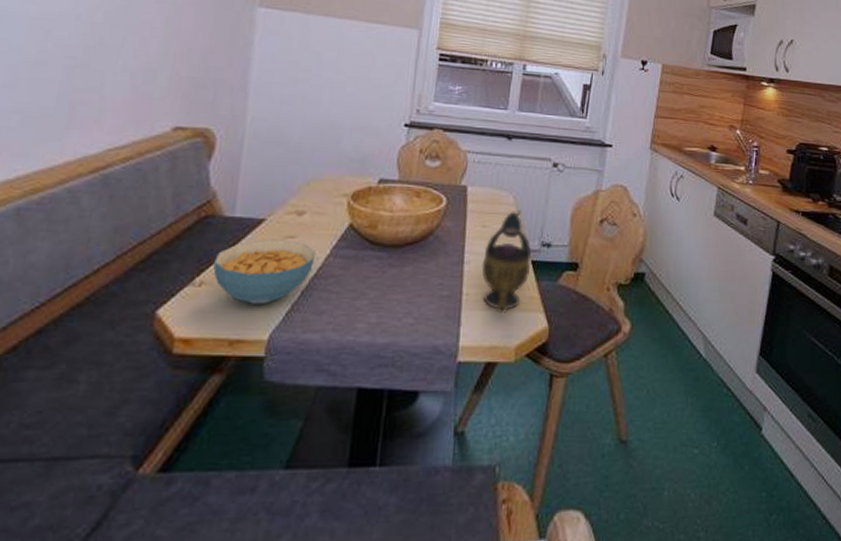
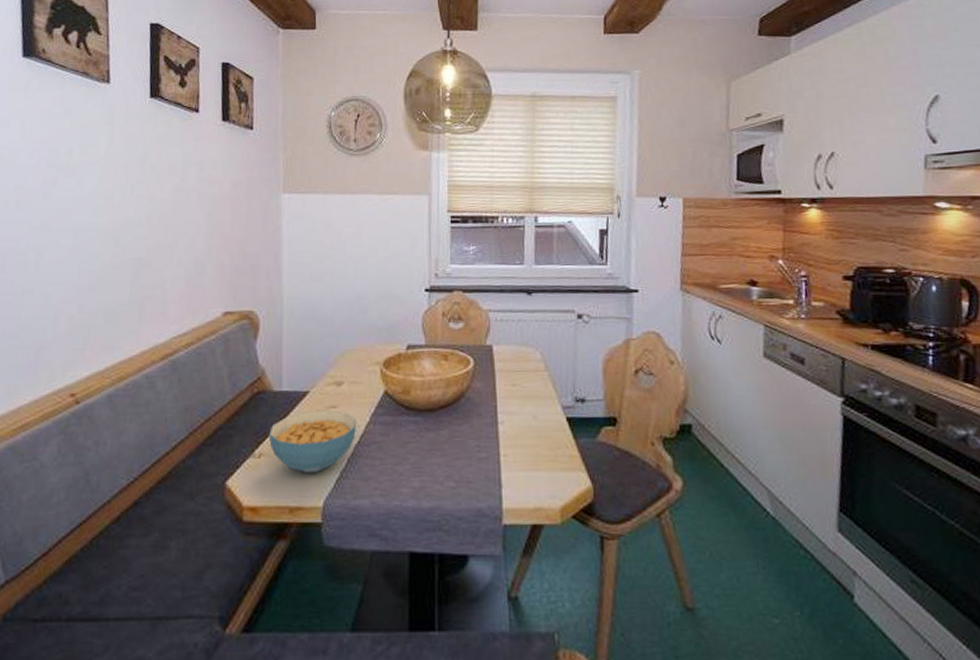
teapot: present [481,209,532,313] -> none [516,365,566,473]

